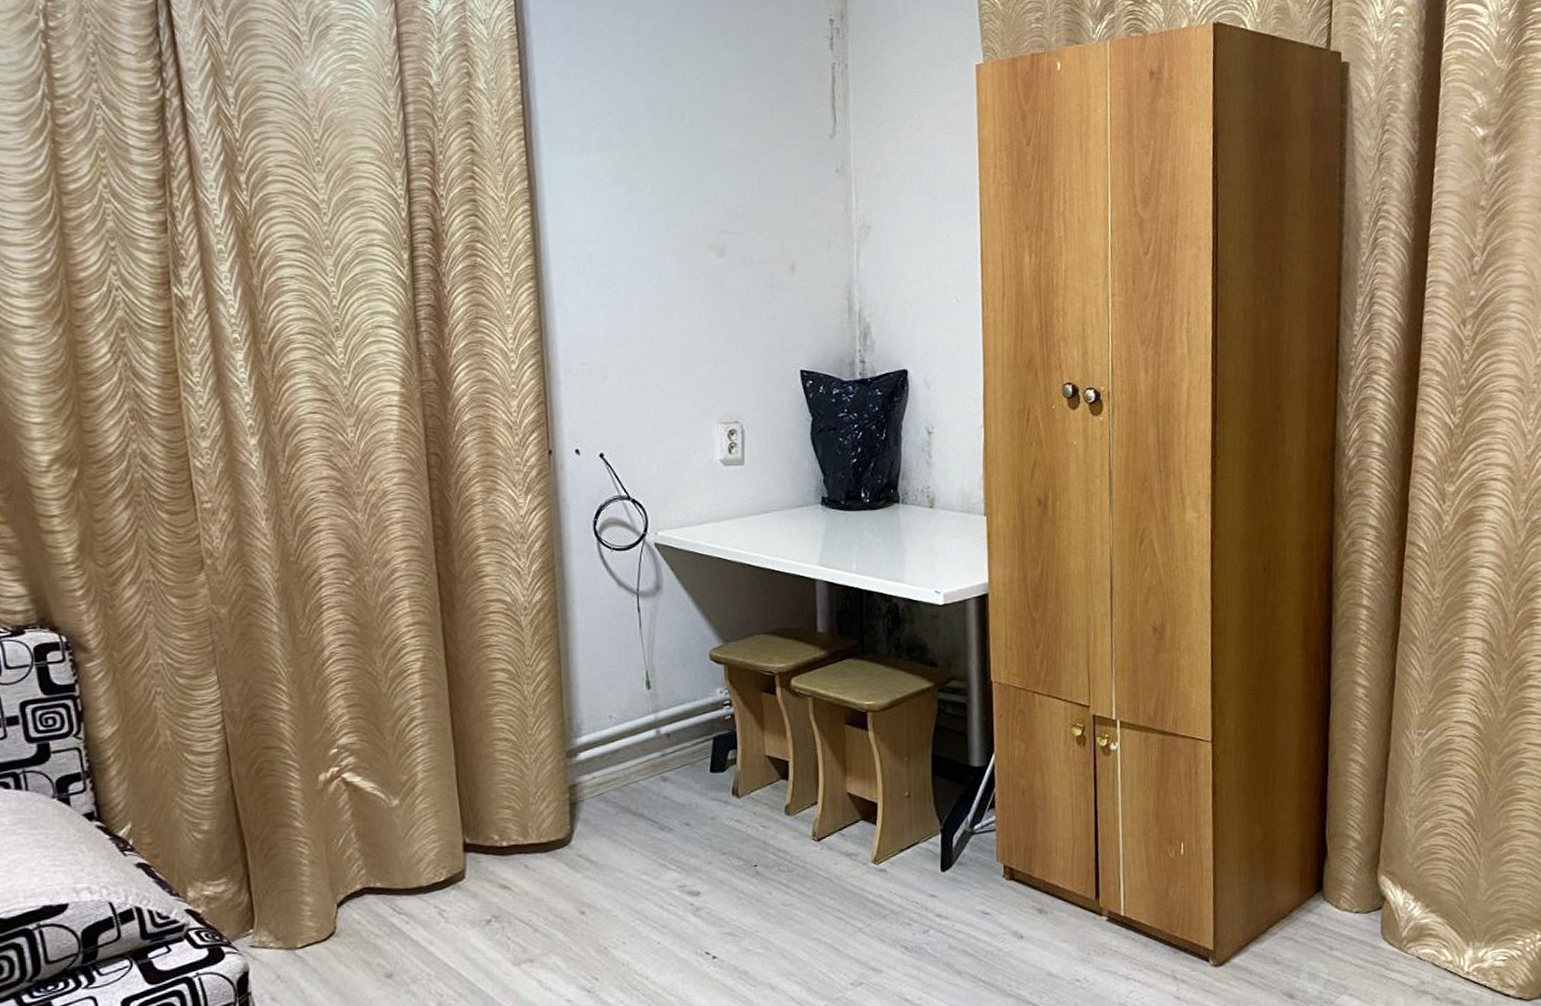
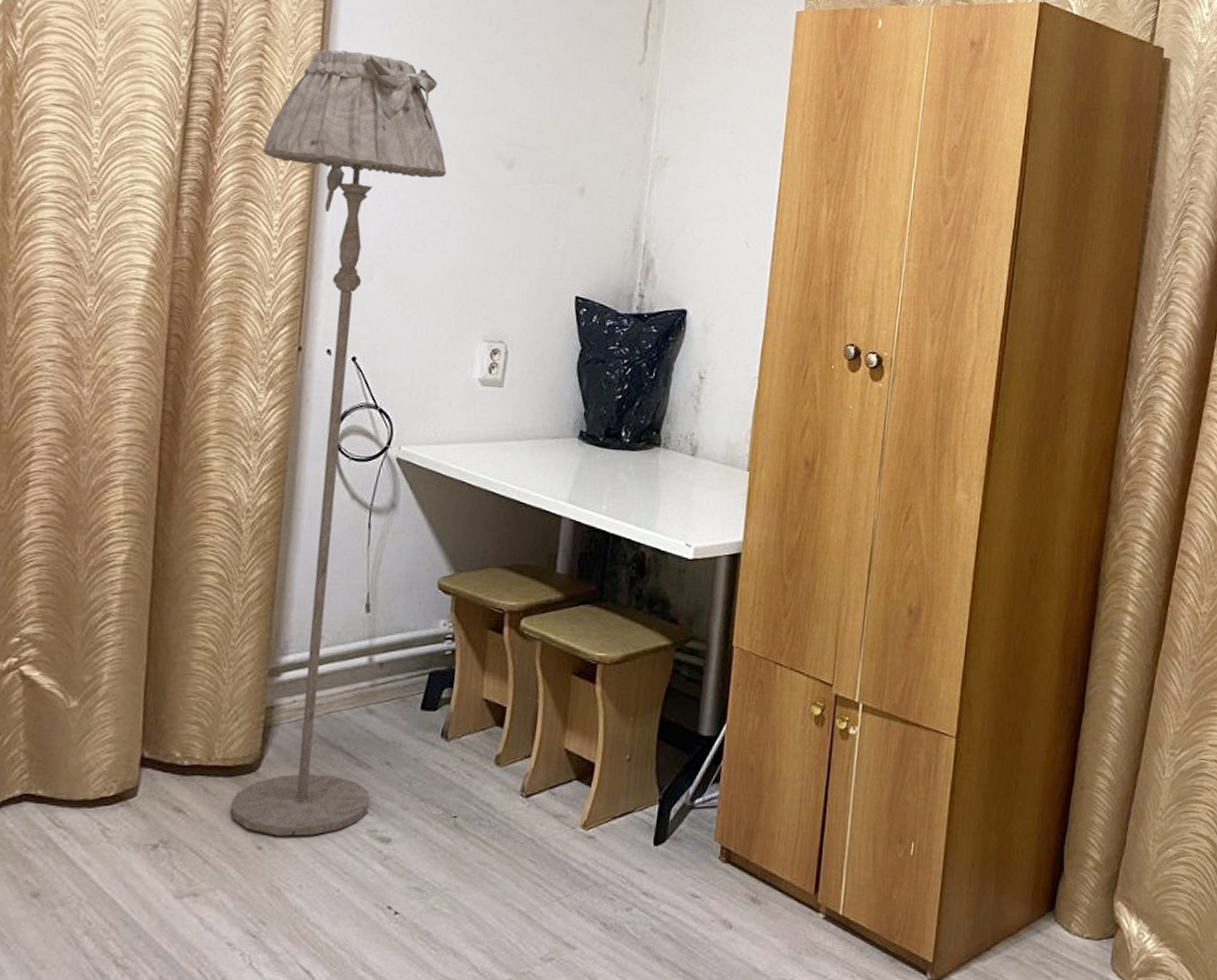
floor lamp: none [488,161,675,901] -> present [230,49,447,837]

